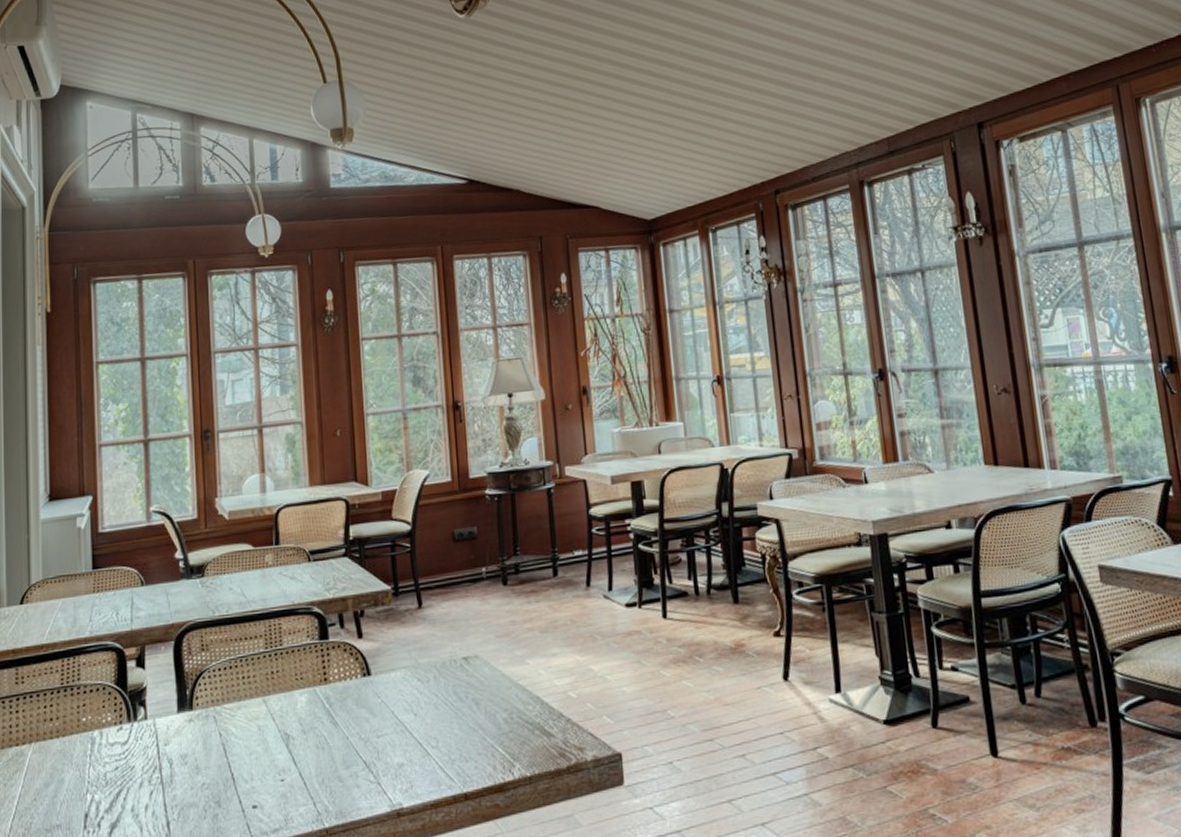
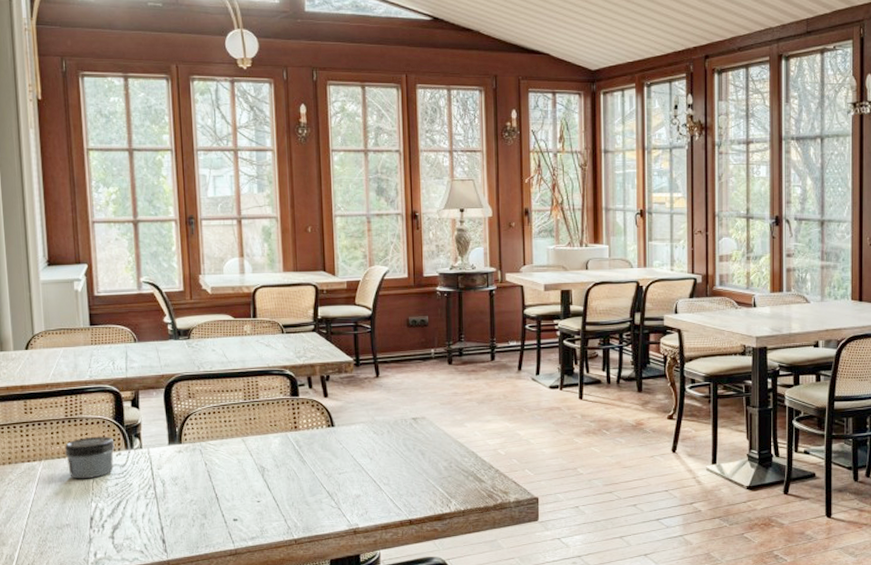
jar: none [58,706,116,765] -> present [64,436,115,479]

